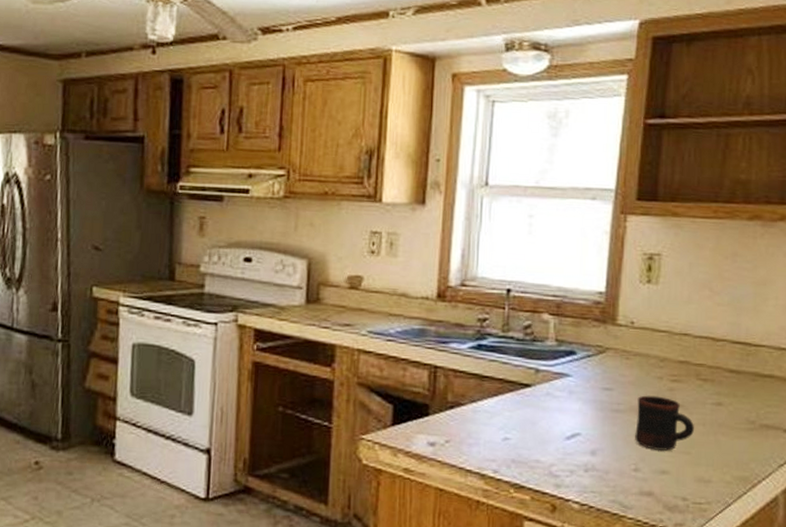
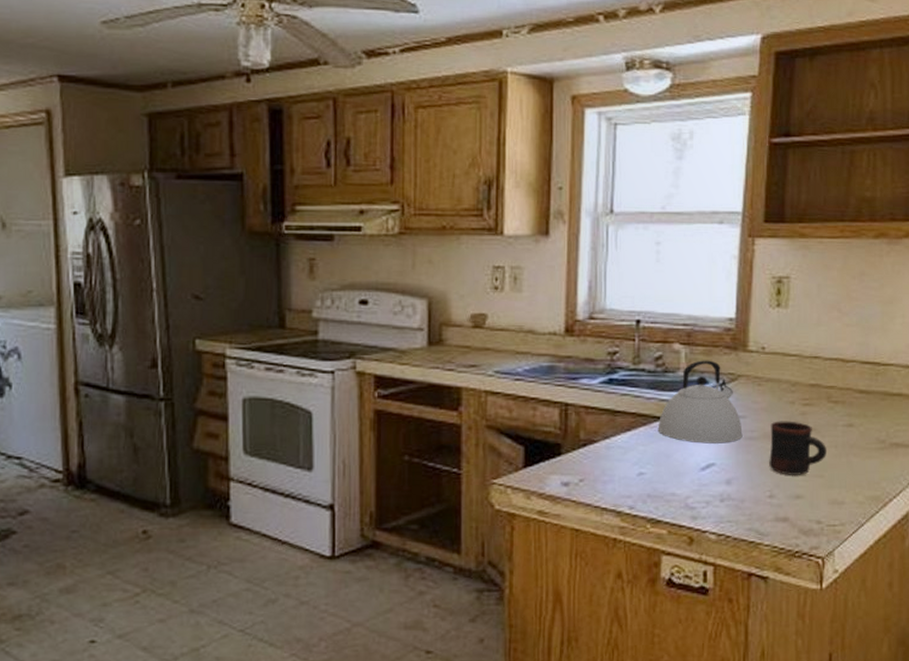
kettle: none [524,331,609,414] -> present [658,360,743,444]

